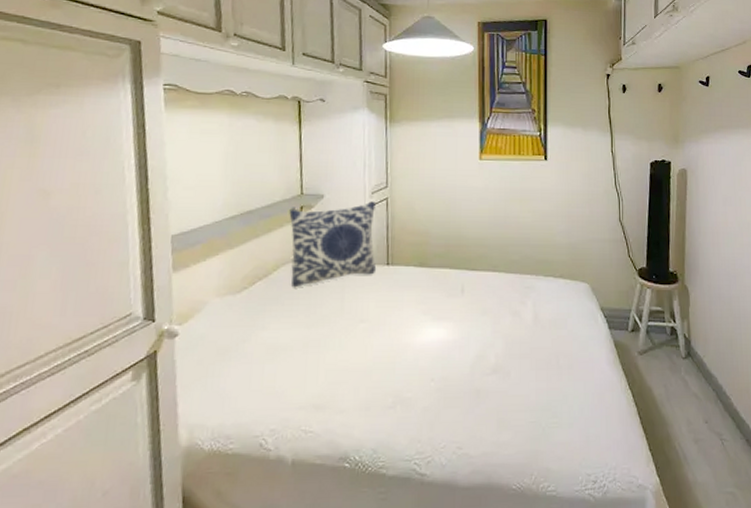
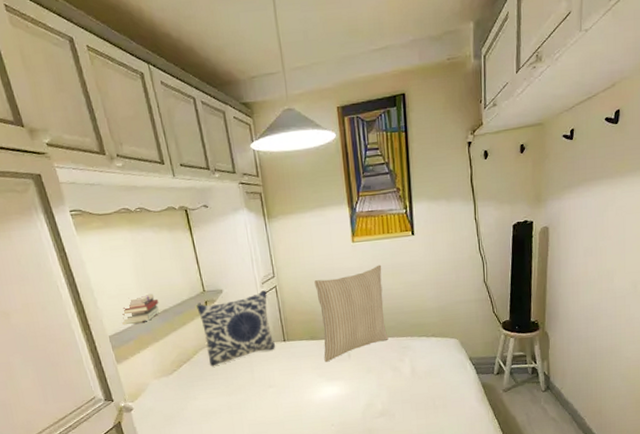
books: none [193,189,245,224] -> present [122,293,159,326]
pillow: none [432,188,510,296] -> present [314,264,389,362]

